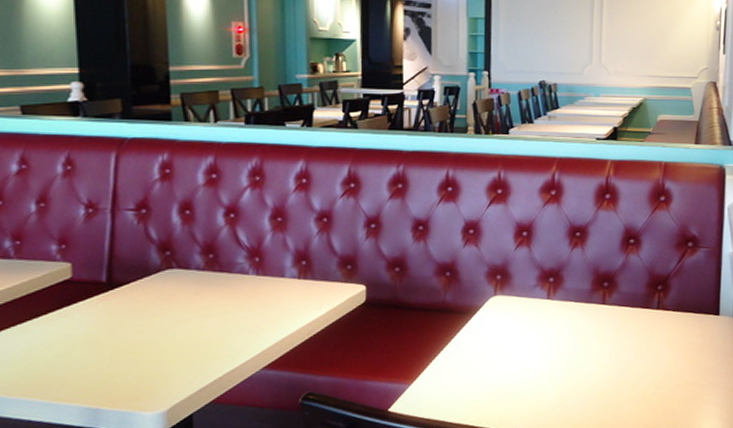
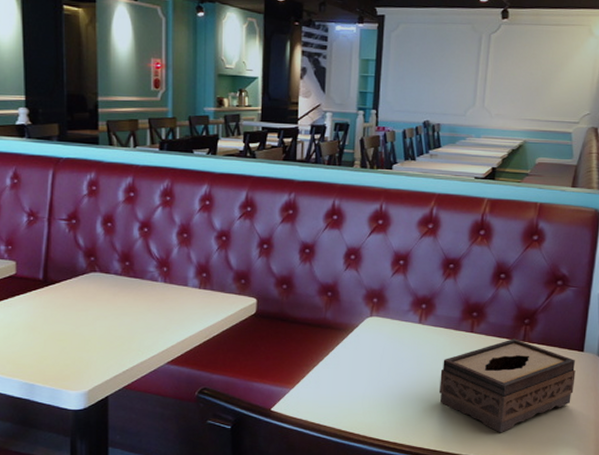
tissue box: none [573,307,713,411] -> present [440,339,576,433]

